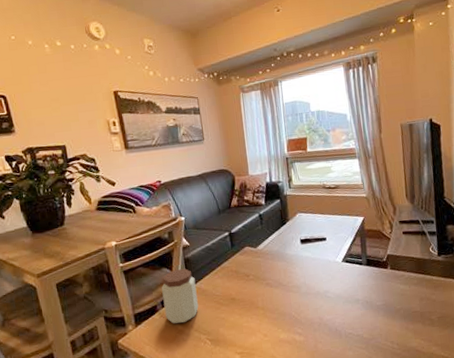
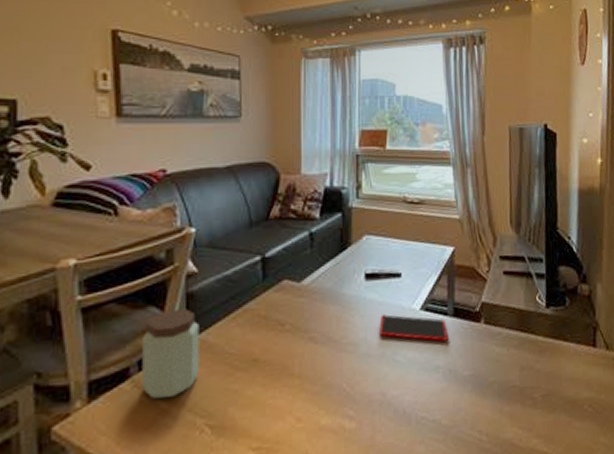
smartphone: none [313,266,365,283] -> present [378,314,449,342]

